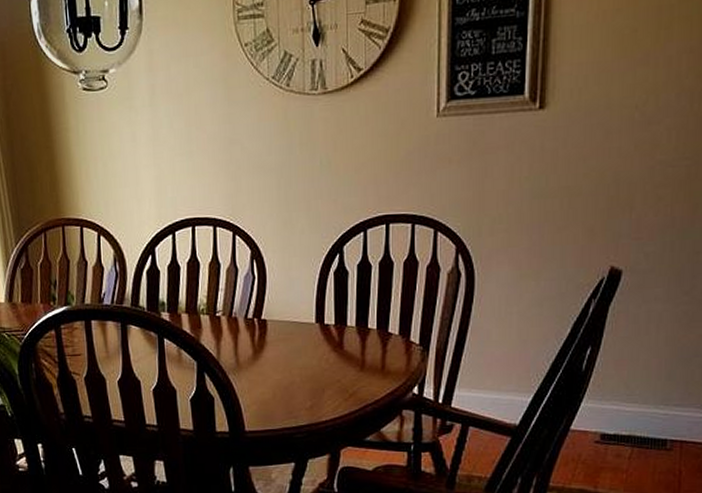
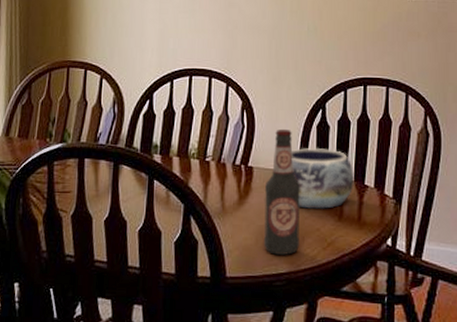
bottle: none [279,277,319,408] -> present [264,128,301,255]
decorative bowl: none [307,295,377,361] -> present [291,147,354,210]

